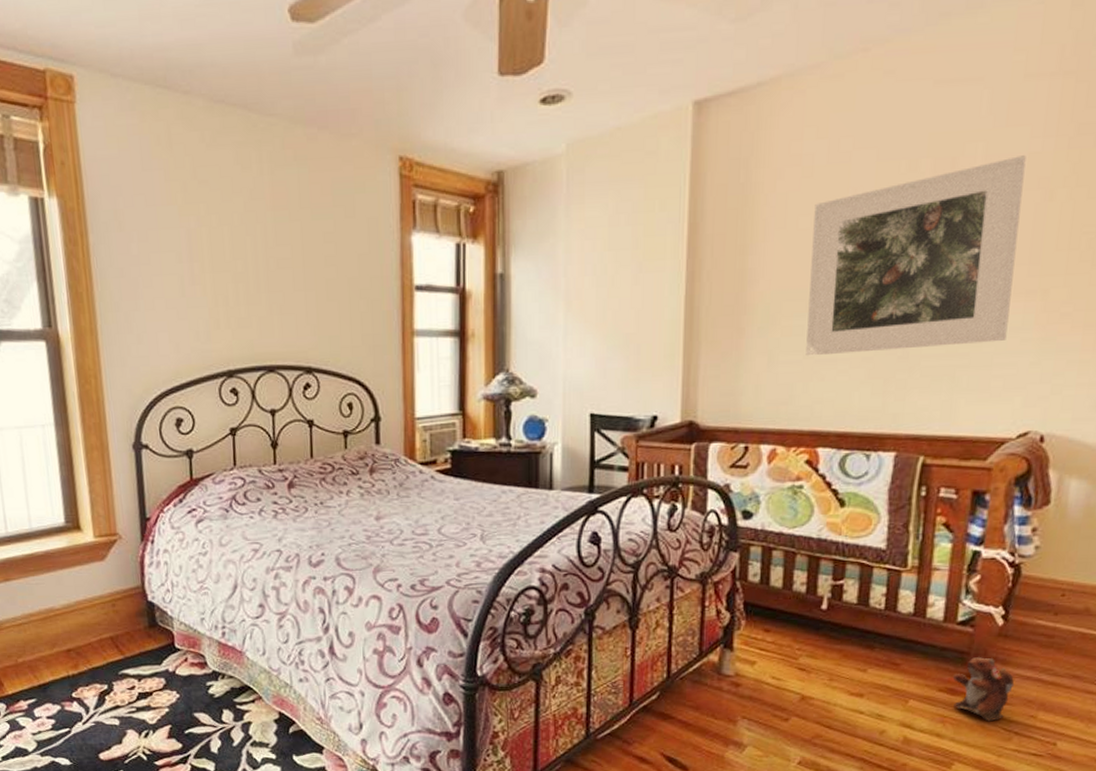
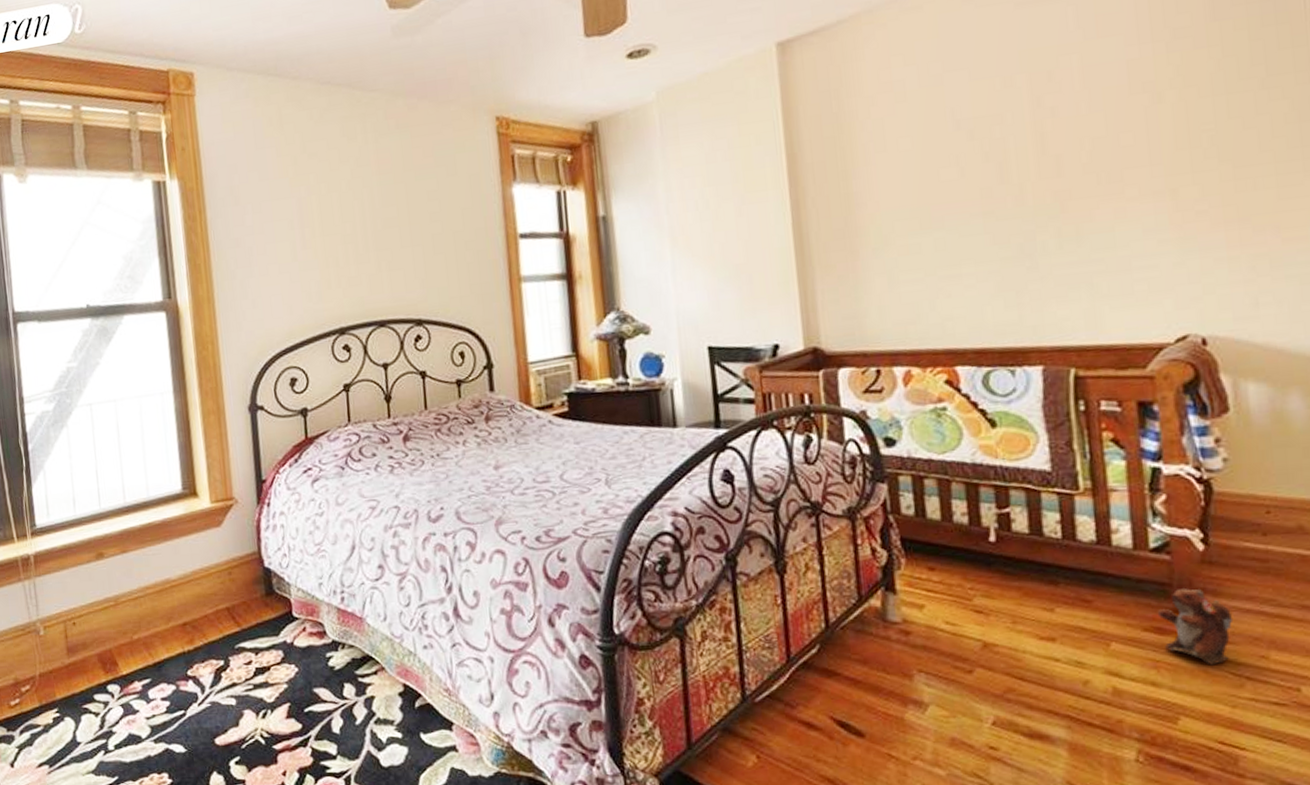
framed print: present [806,155,1026,356] -> none [913,63,1142,274]

